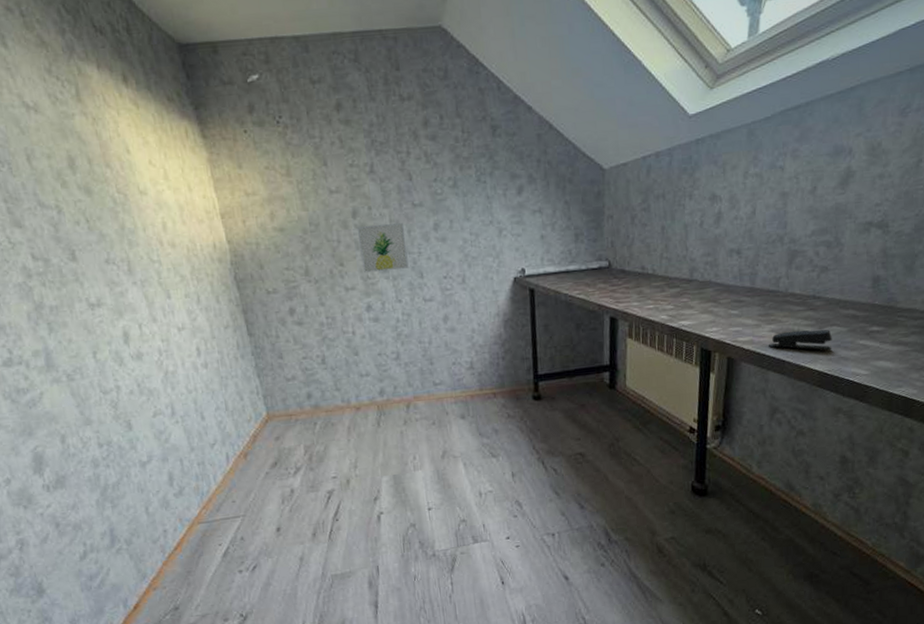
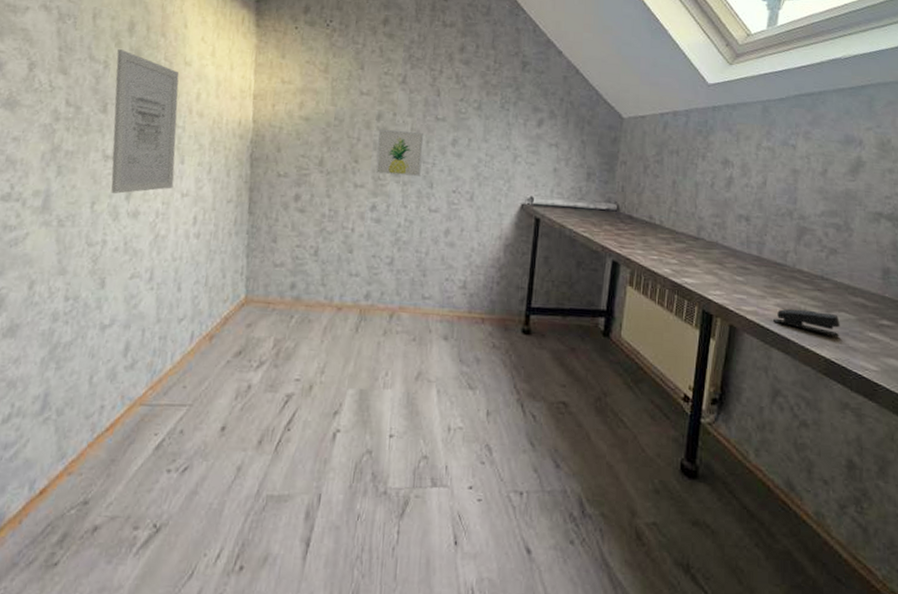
wall art: none [65,190,168,340] -> present [111,49,180,194]

